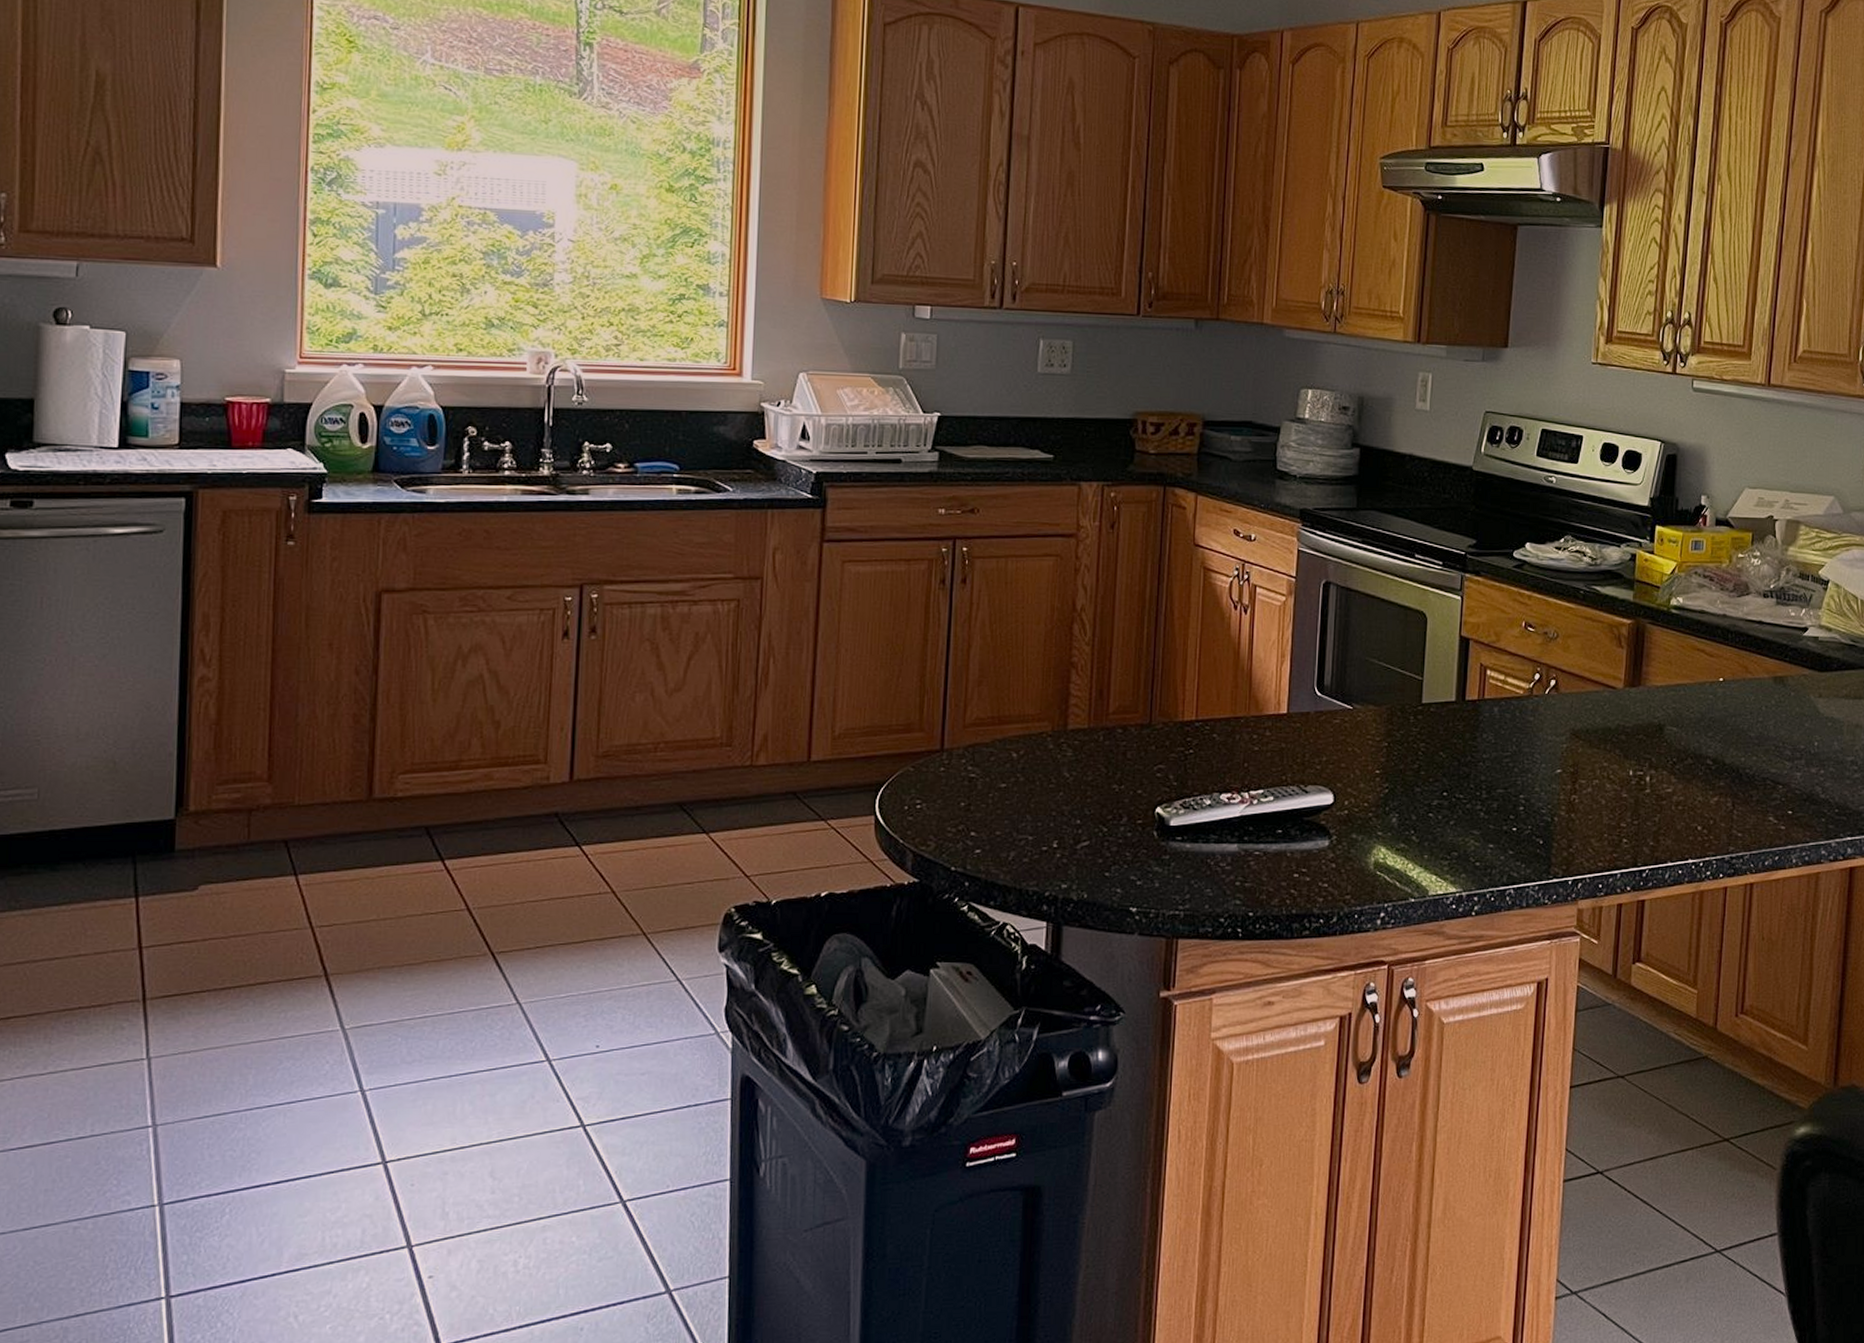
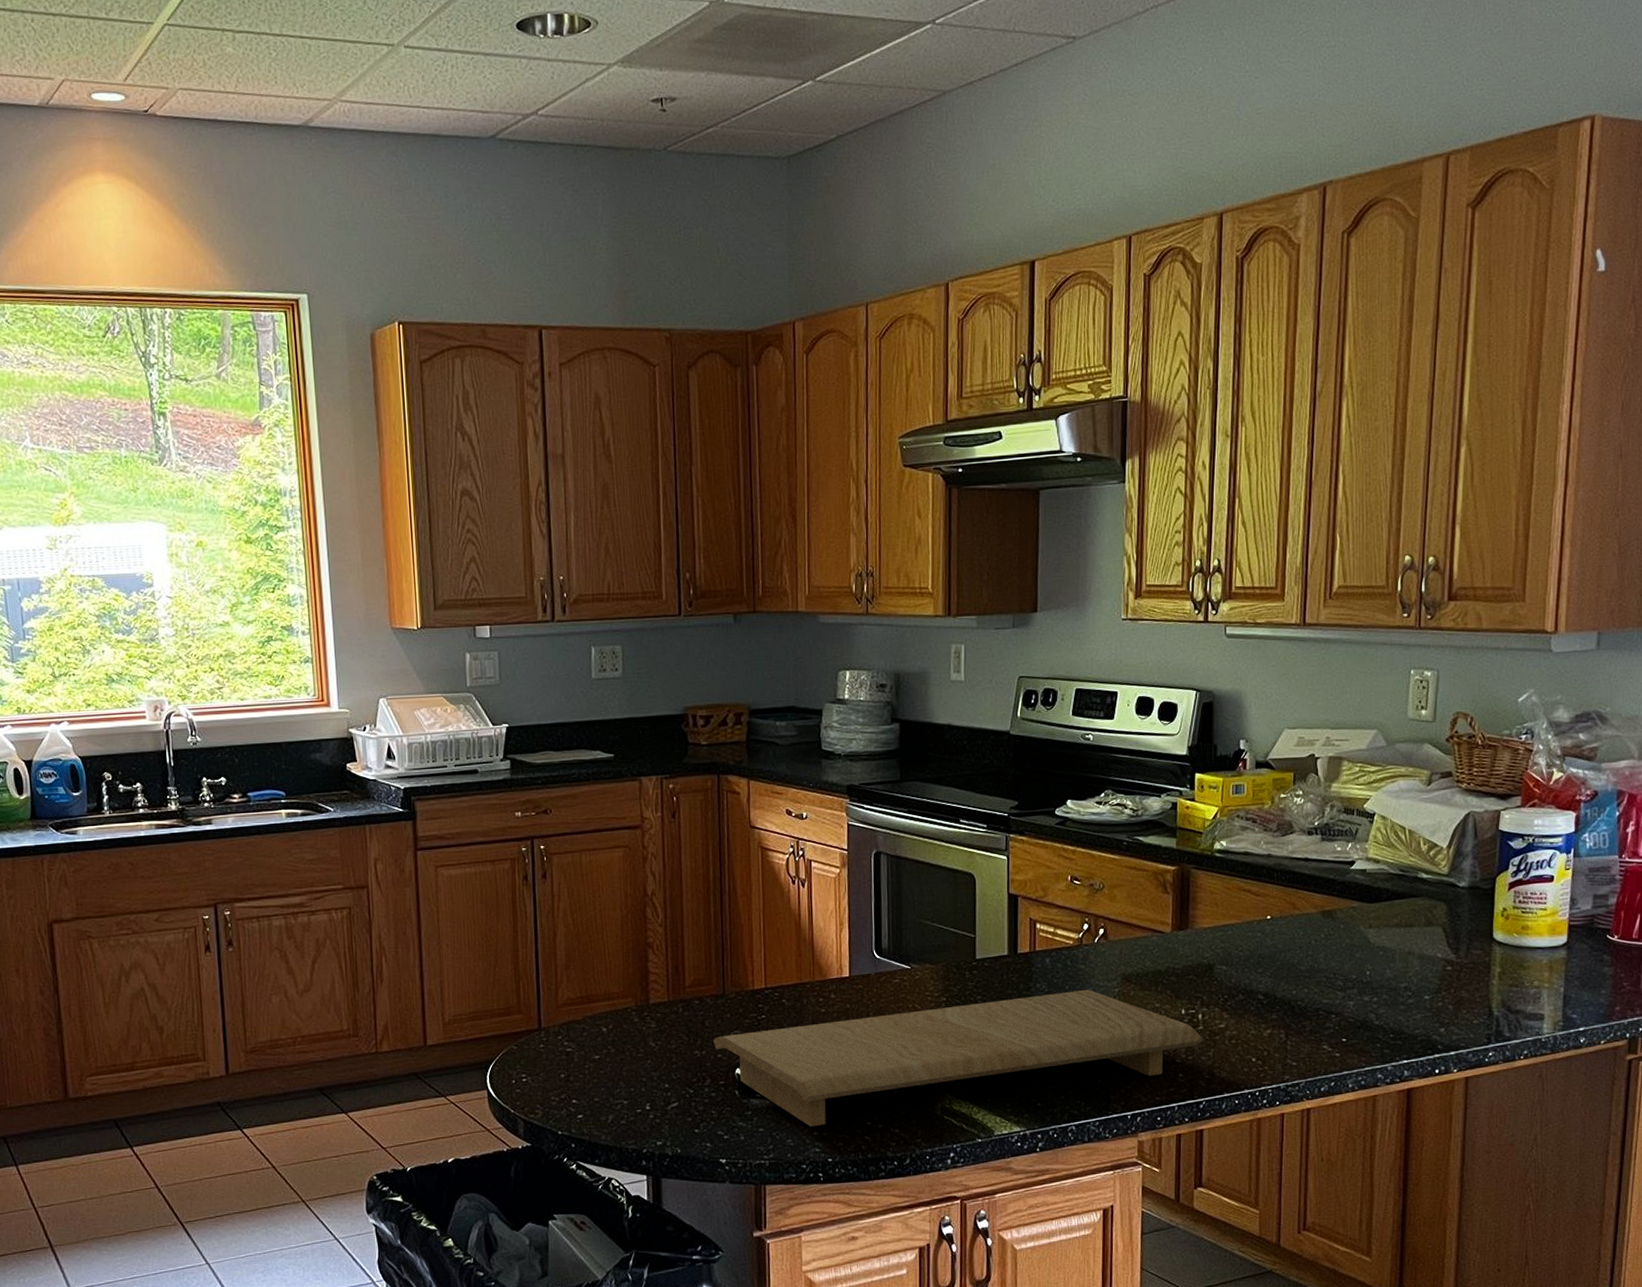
cutting board: none [1133,743,1650,876] -> present [713,989,1203,1127]

